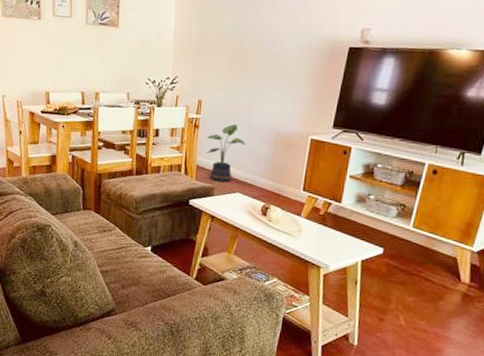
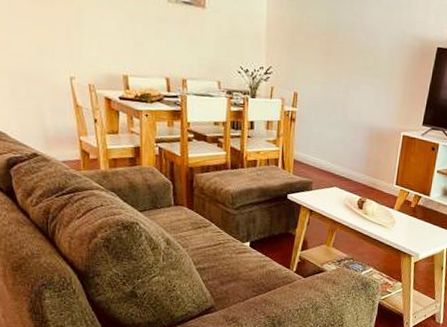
potted plant: present [206,123,246,182] -> none [303,118,342,177]

